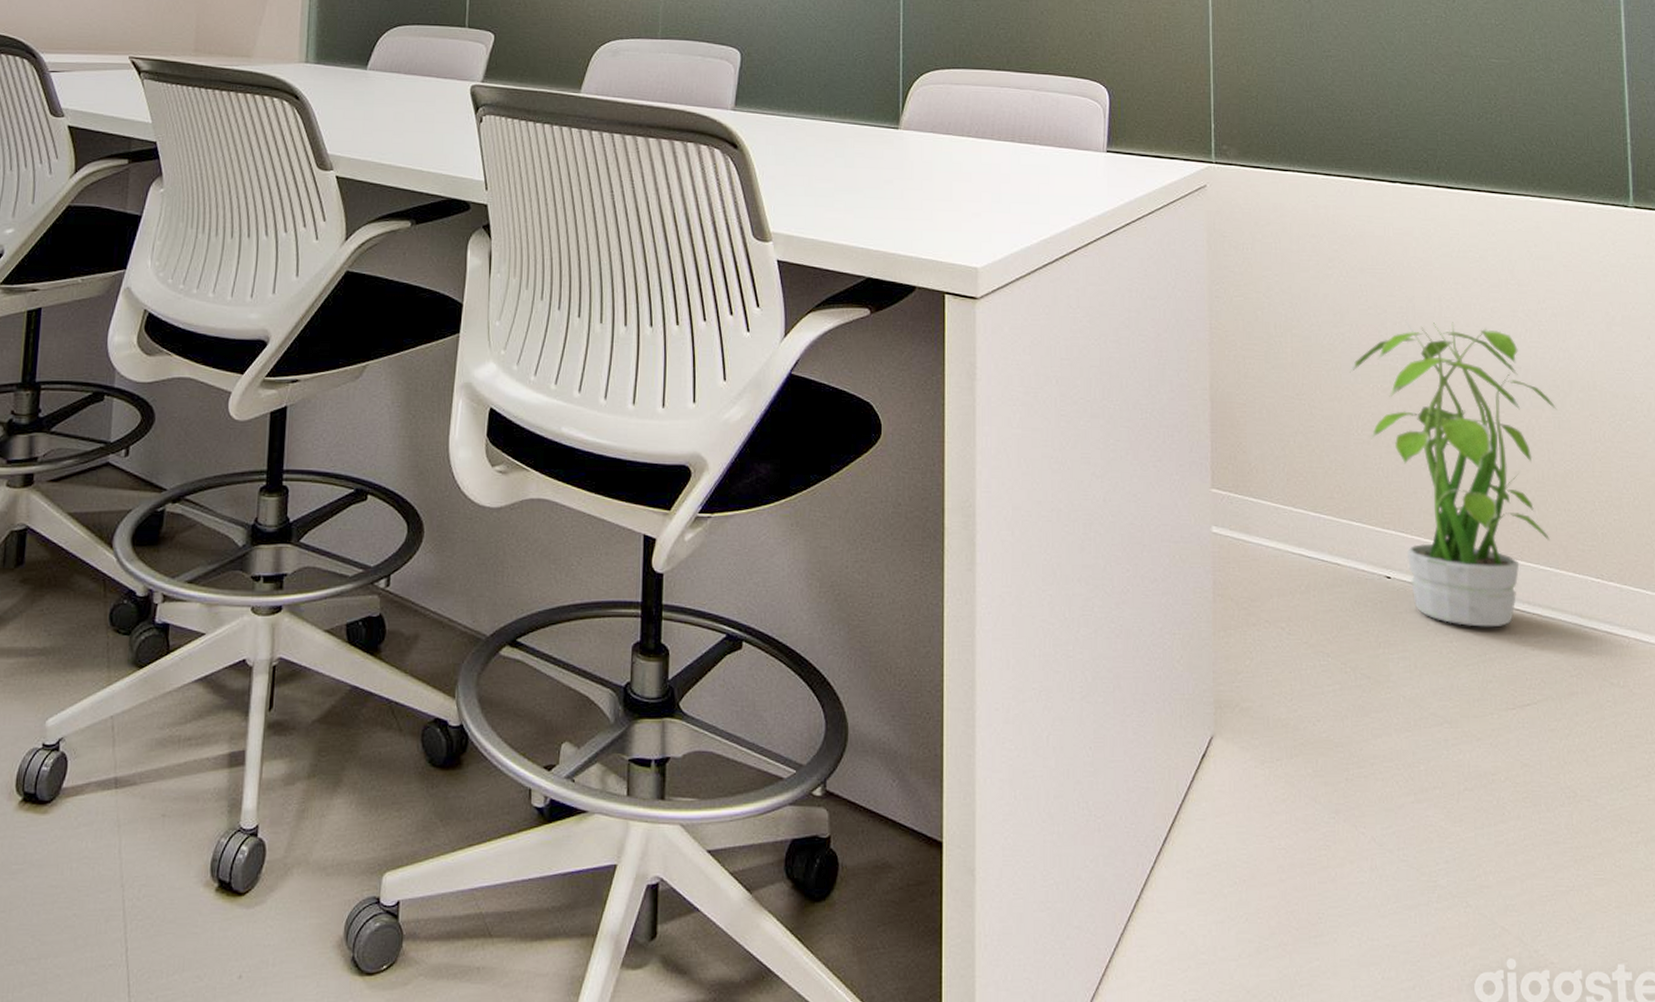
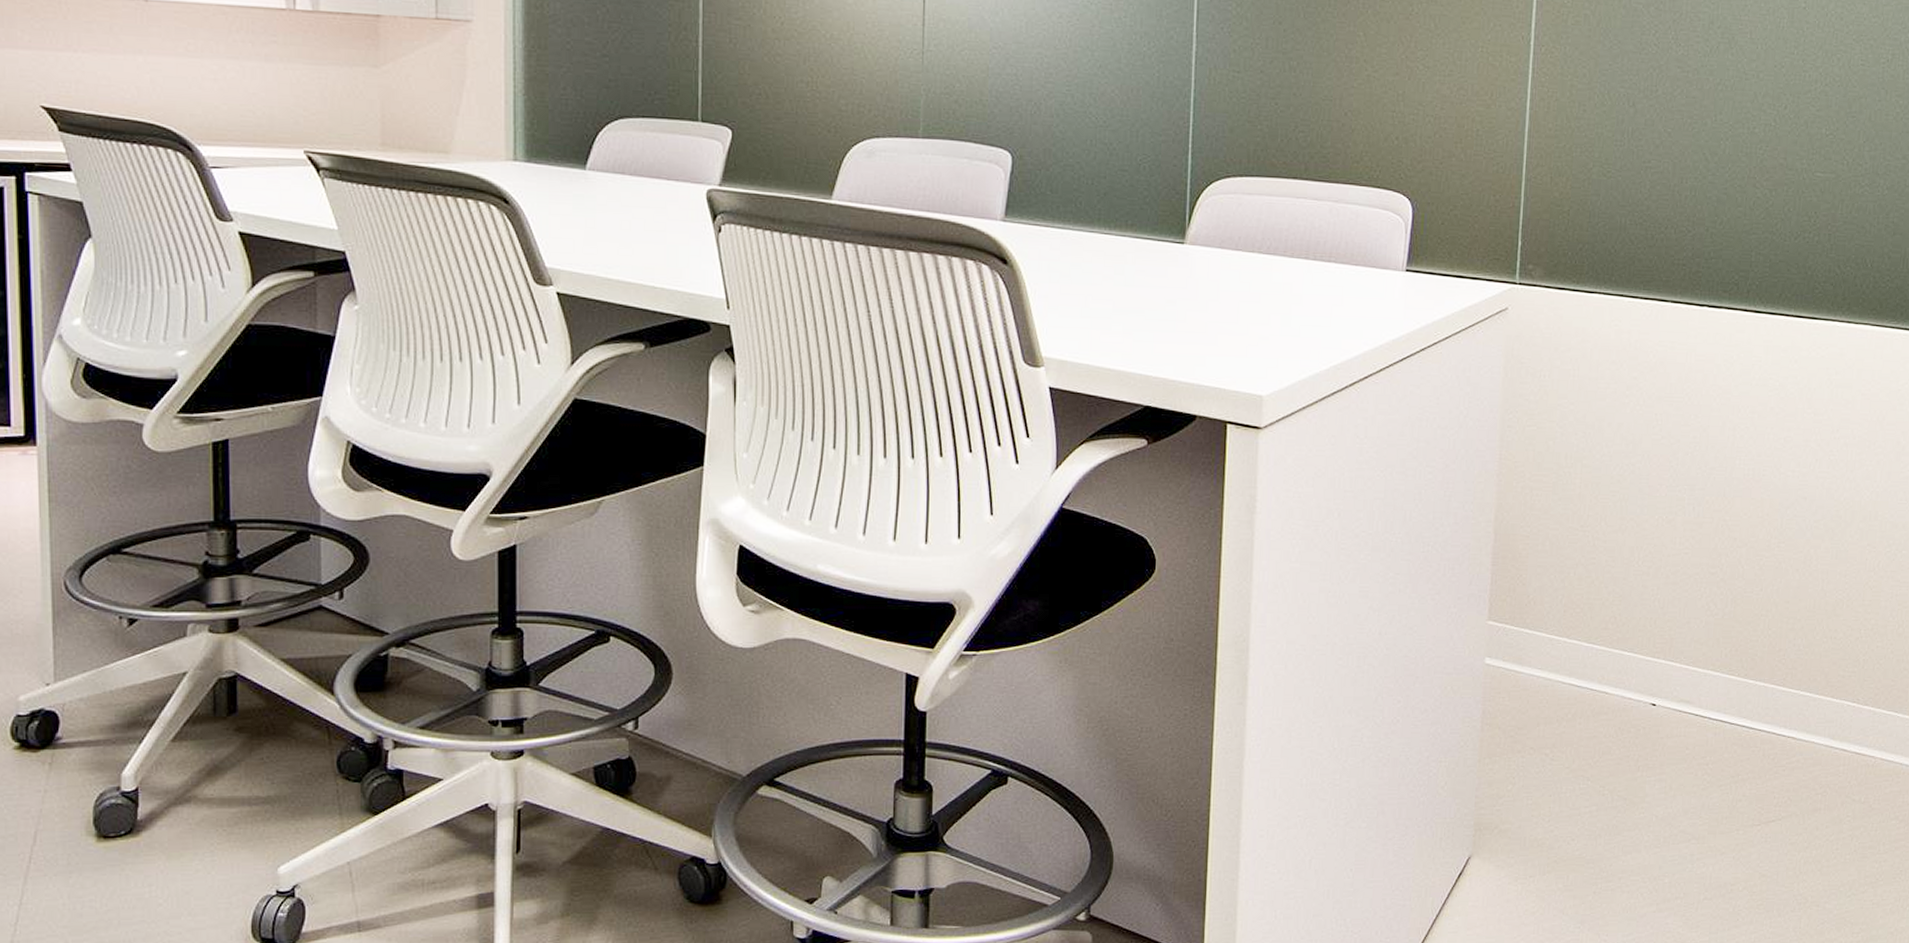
potted plant: present [1350,321,1557,627] -> none [1636,451,1837,750]

